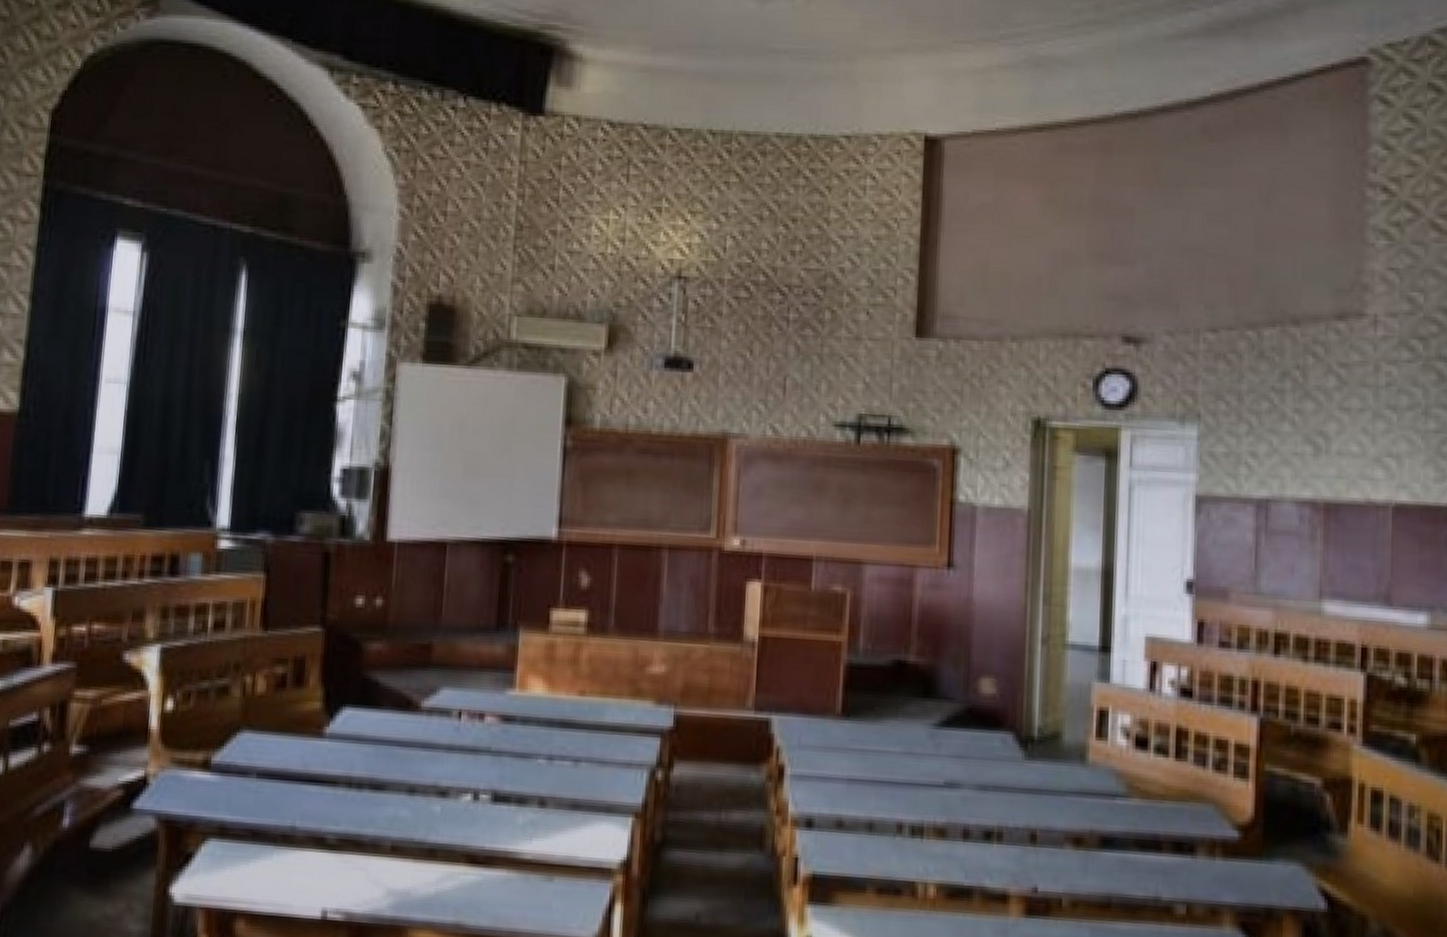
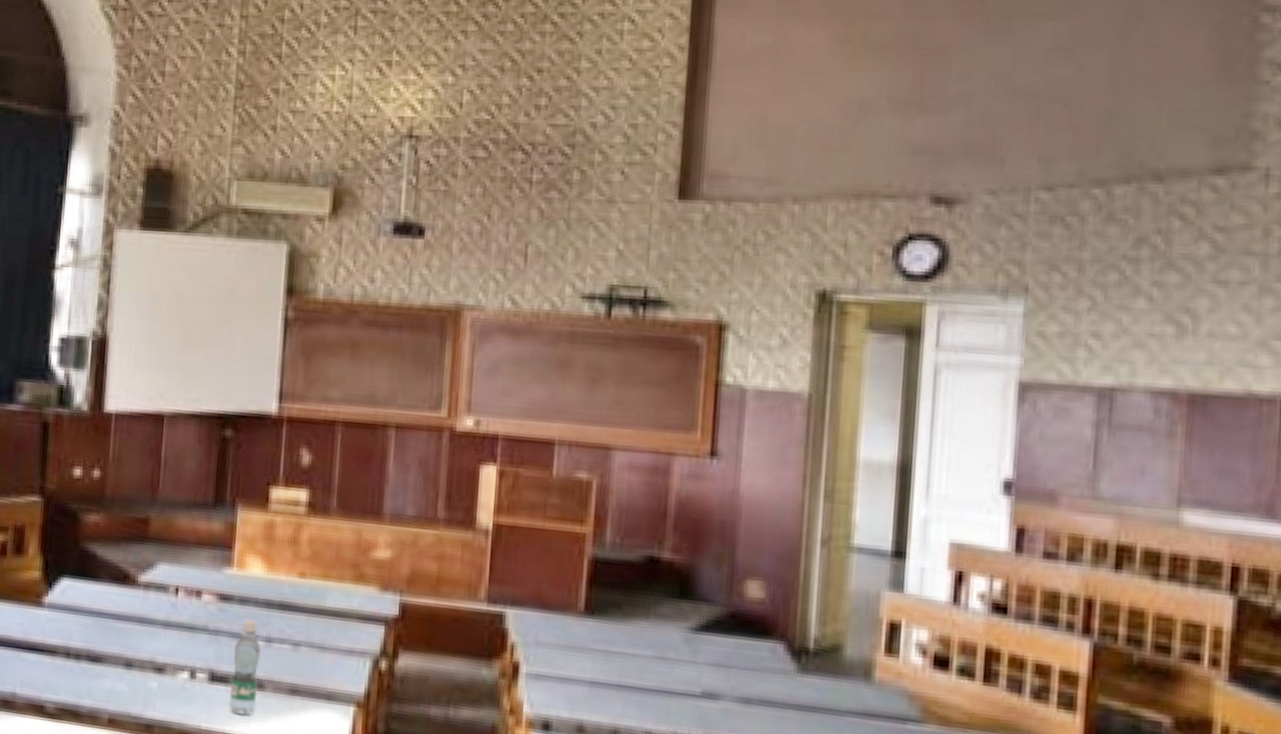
bottle: none [511,738,543,833] -> present [228,619,261,716]

